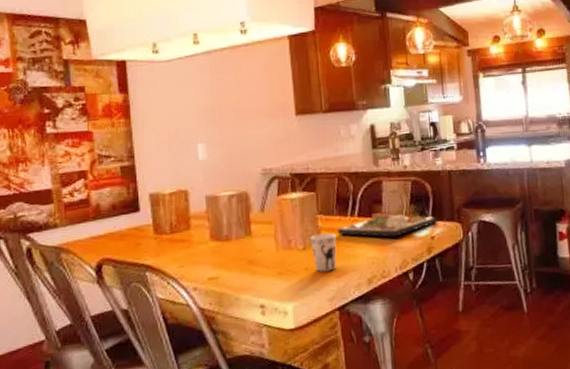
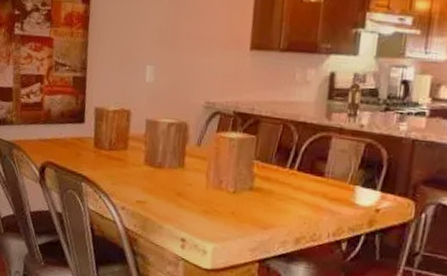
cup: present [310,233,337,272] -> none [242,180,270,221]
dinner plate: present [337,212,437,237] -> none [271,170,387,201]

